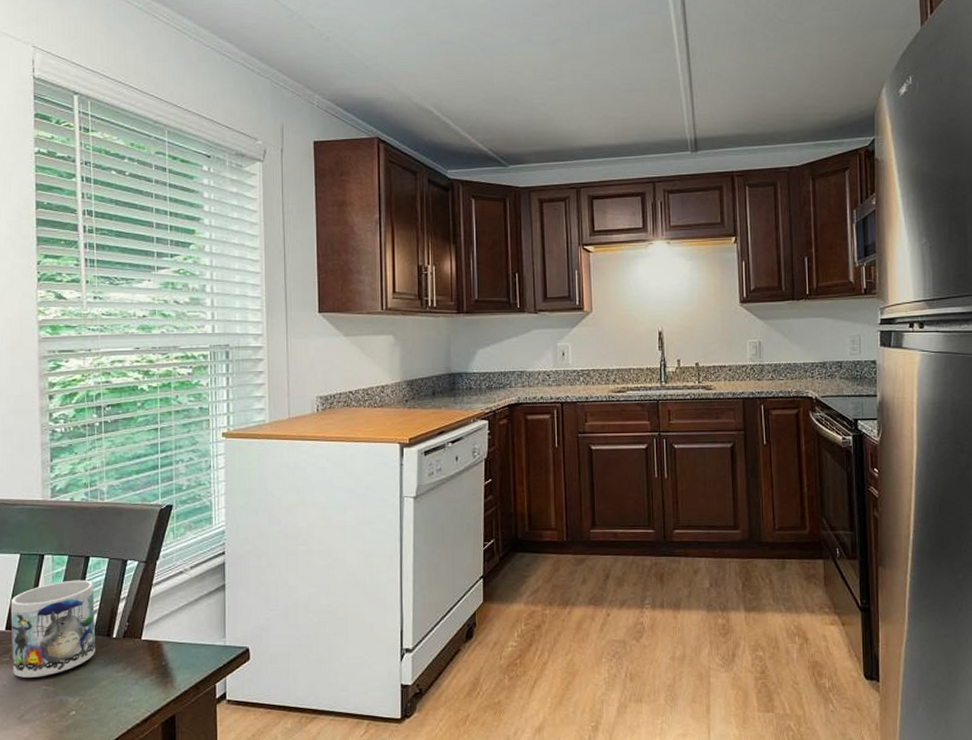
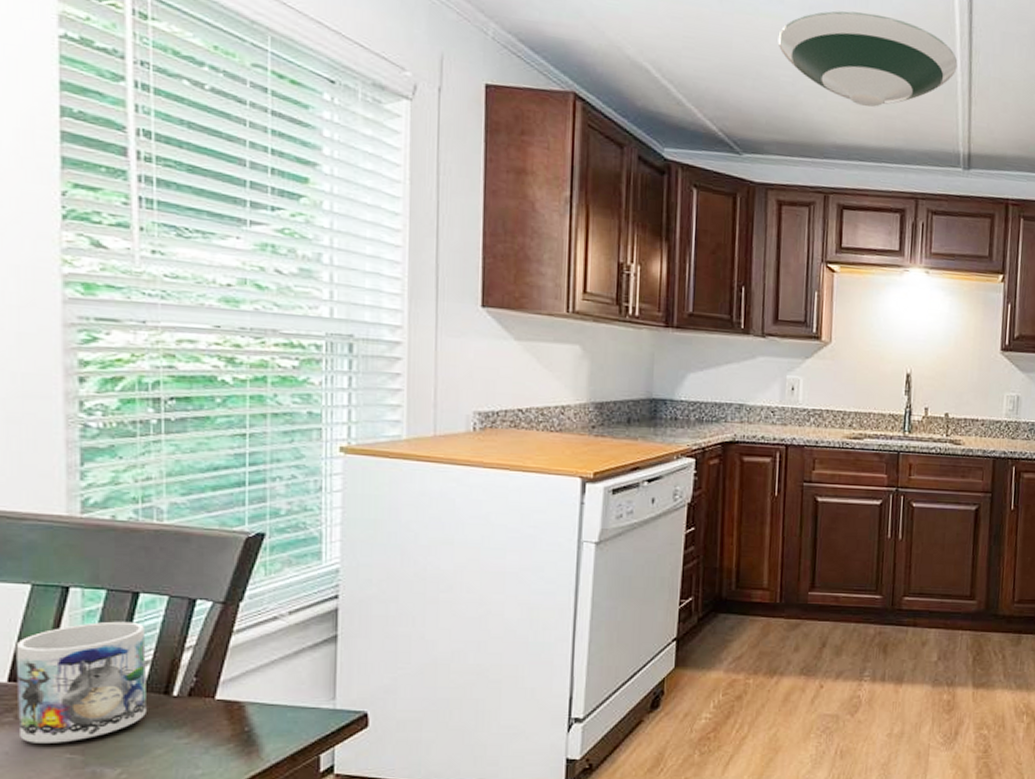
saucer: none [529,37,678,113] -> present [777,10,958,108]

